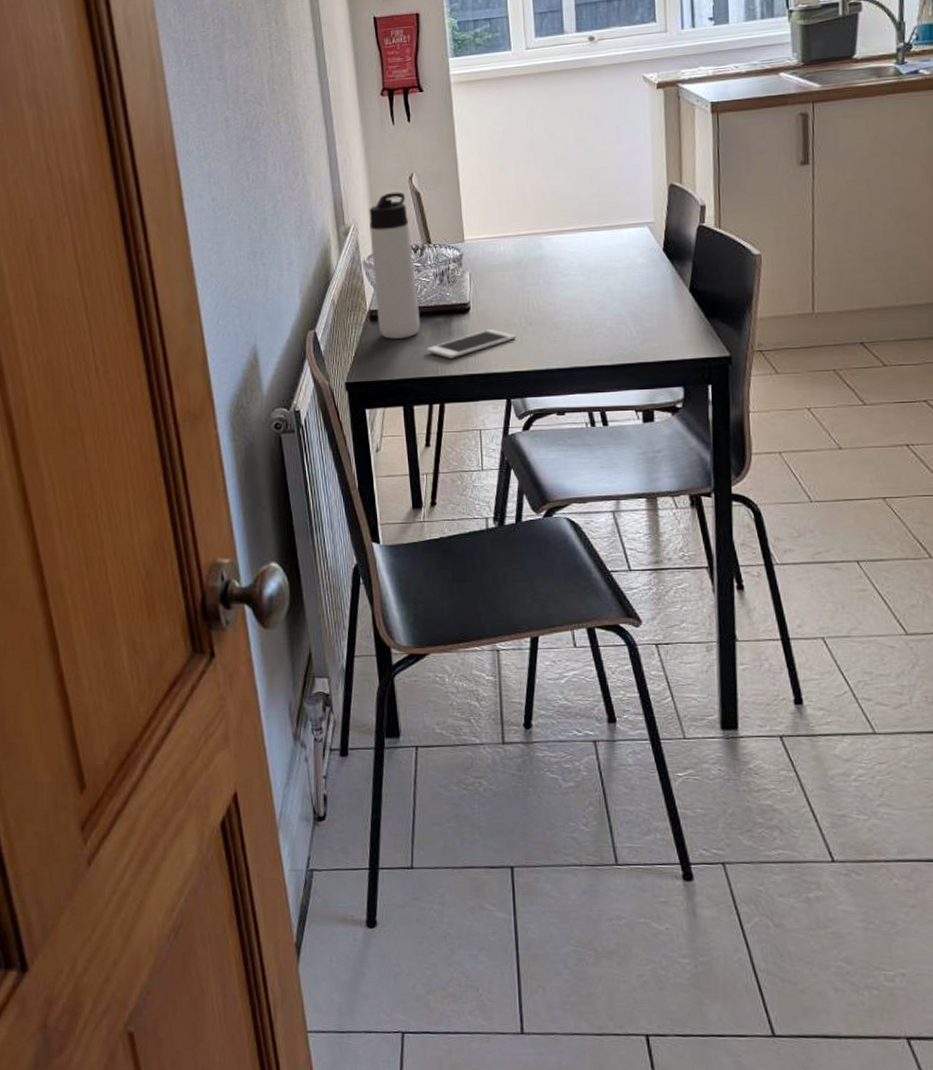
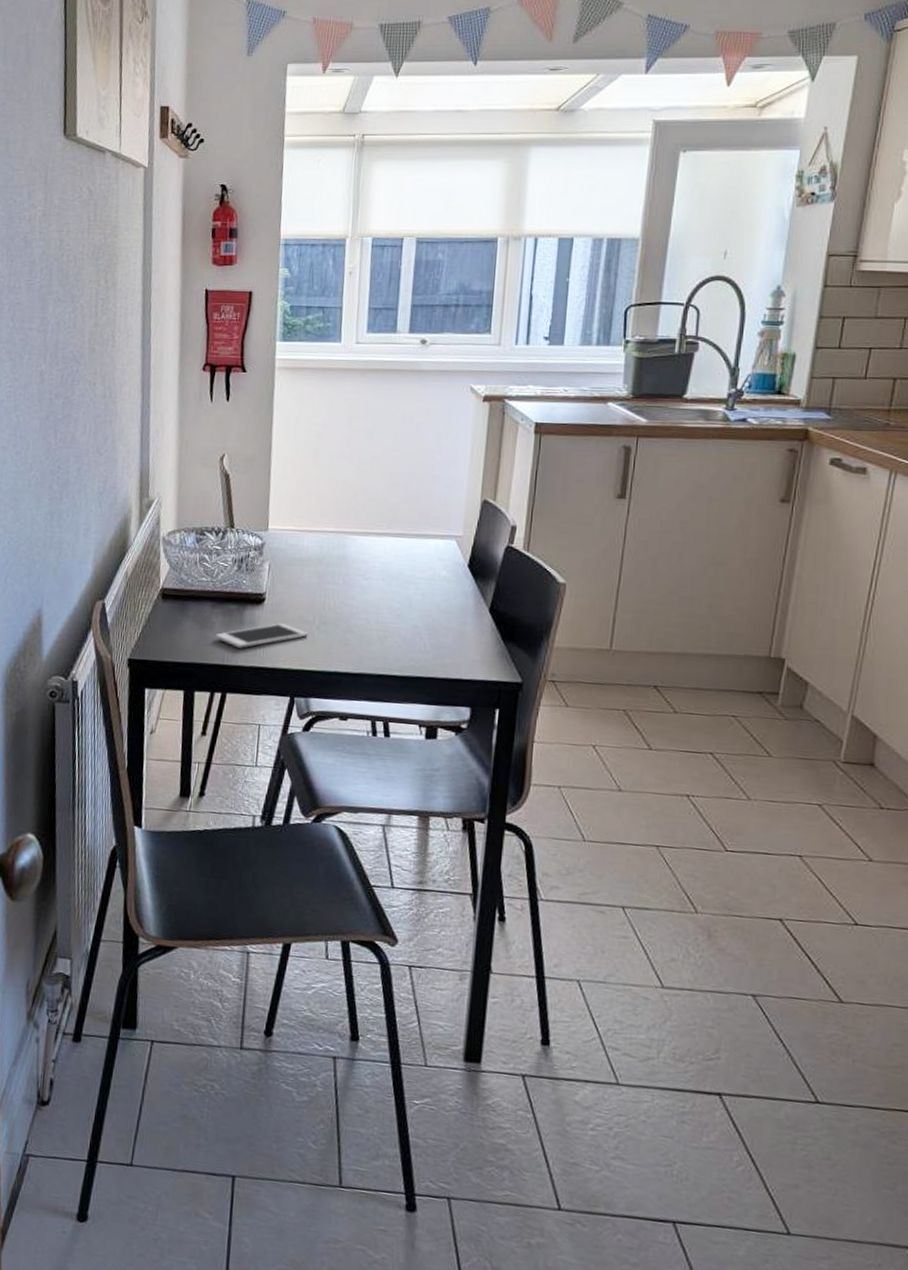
thermos bottle: present [369,192,421,339] -> none [168,470,215,621]

